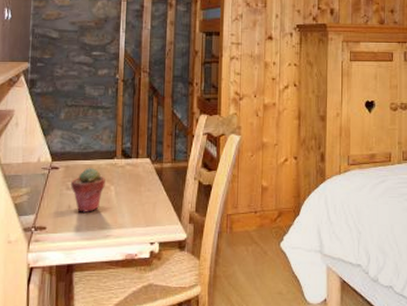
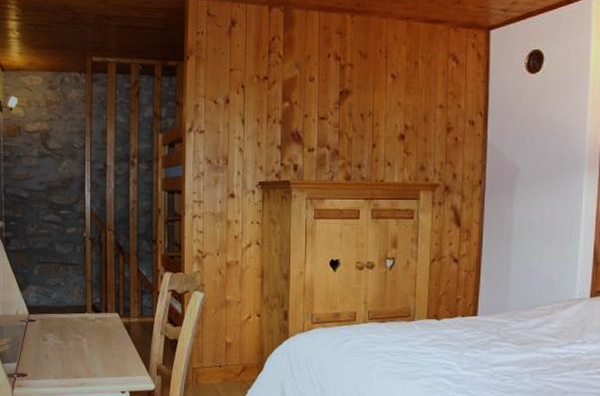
potted succulent: present [71,167,105,212] -> none [47,320,78,362]

